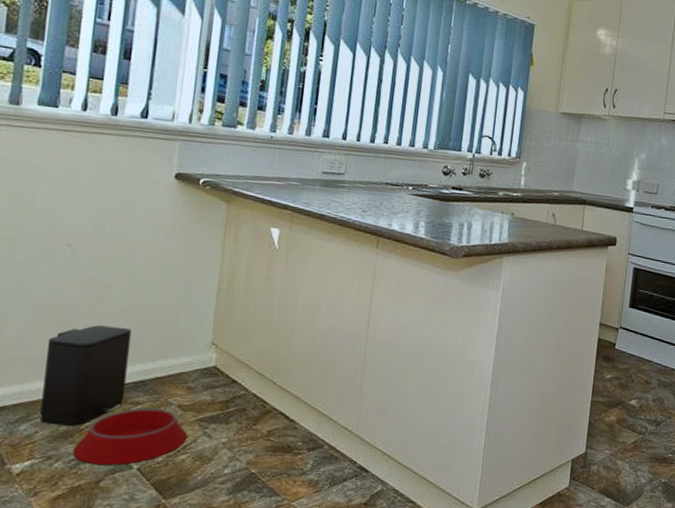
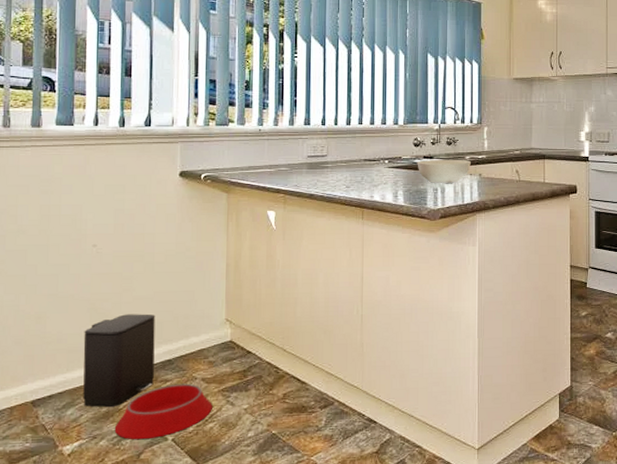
bowl: none [444,191,504,220] -> present [417,159,471,184]

